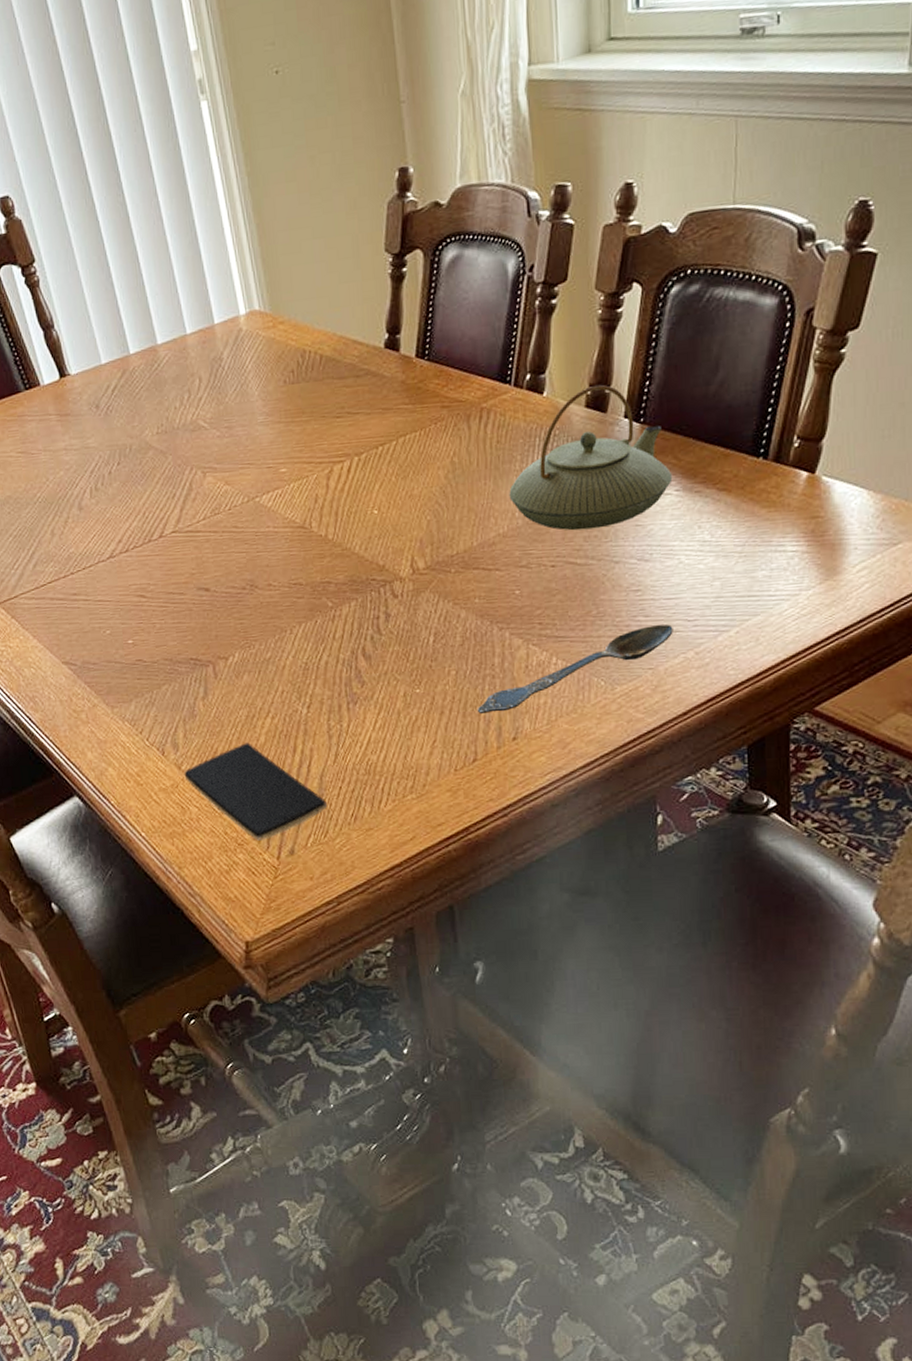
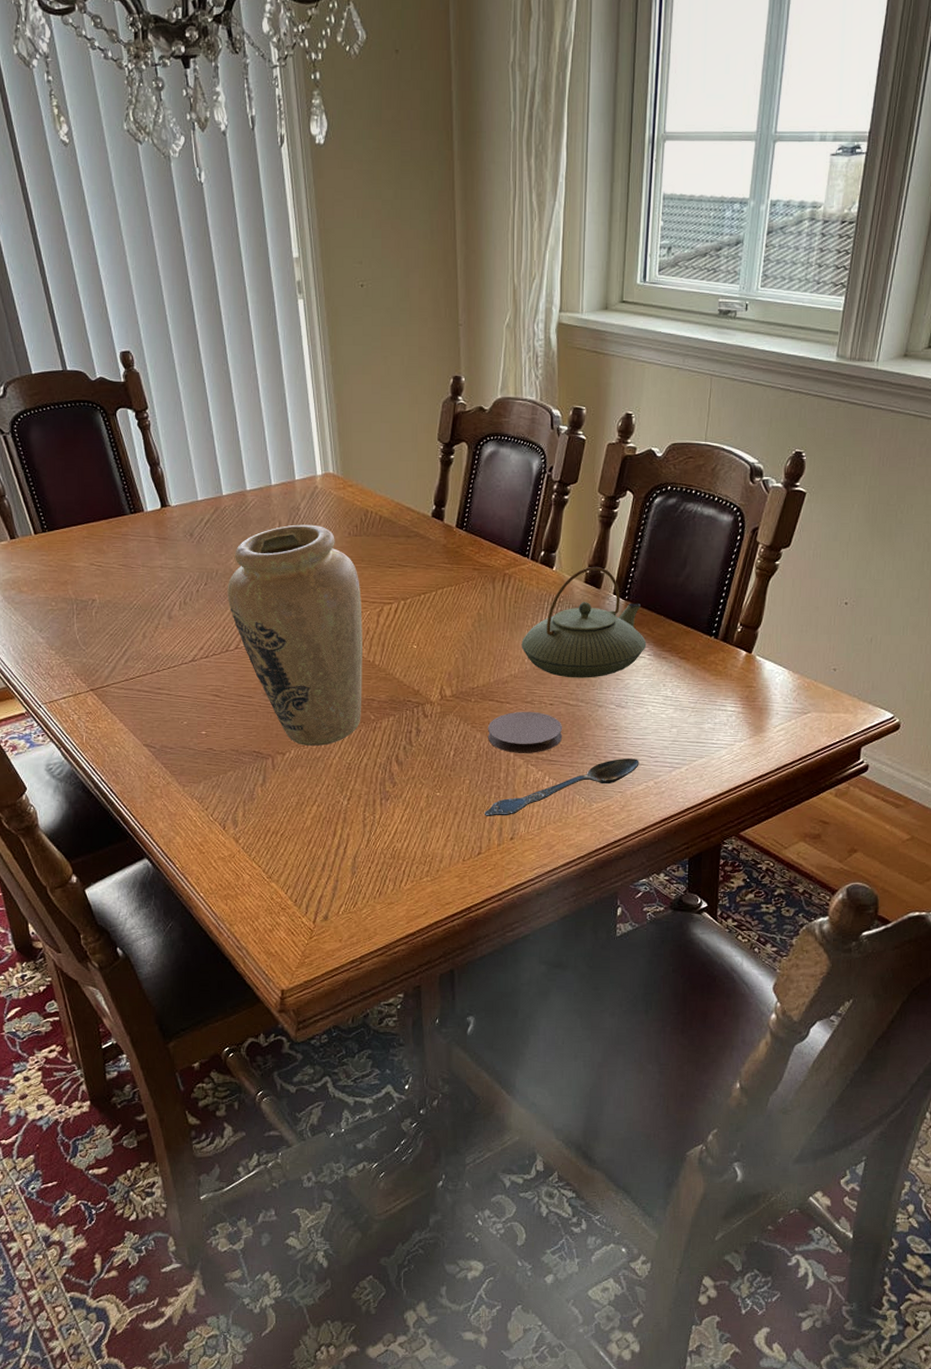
vase: none [144,376,316,646] -> present [227,524,363,746]
smartphone: present [184,742,327,841] -> none [240,825,357,906]
coaster: none [473,577,571,632] -> present [487,711,563,753]

